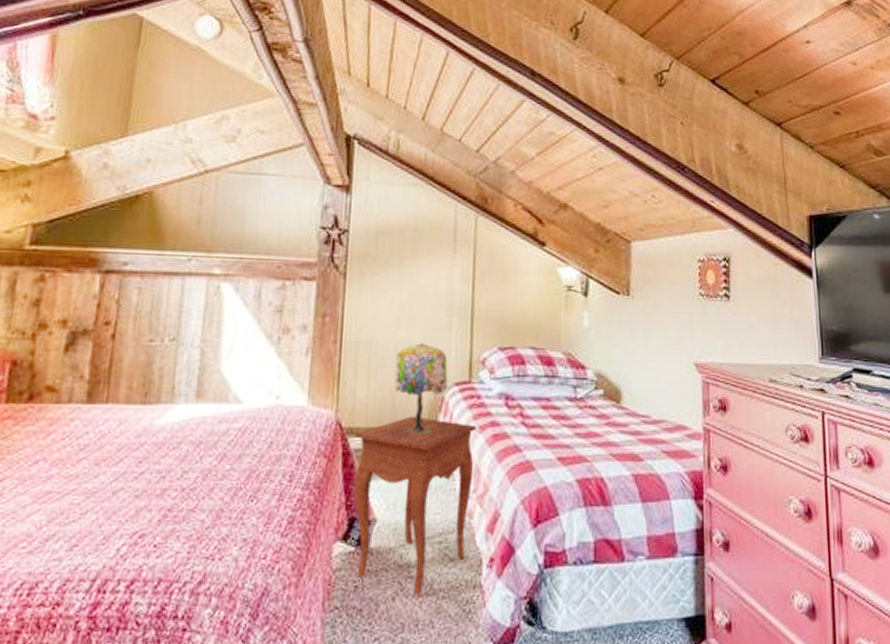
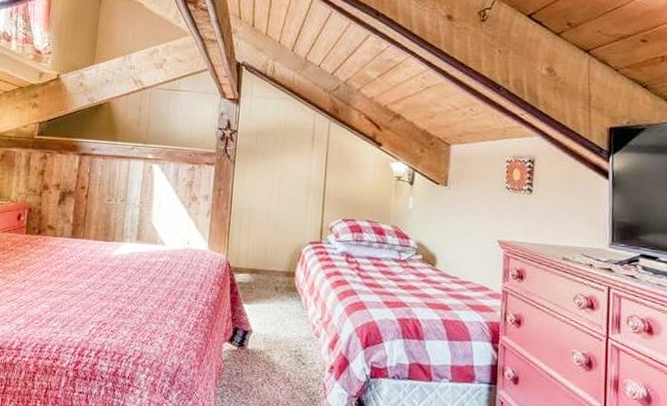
side table: present [354,416,477,596] -> none [238,263,325,385]
table lamp: present [394,343,448,435] -> none [267,212,305,277]

